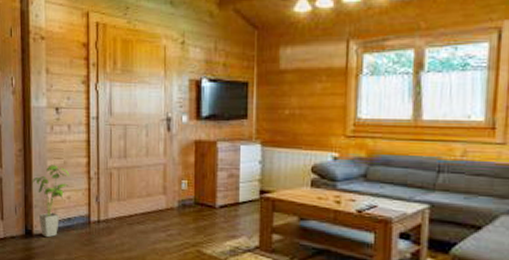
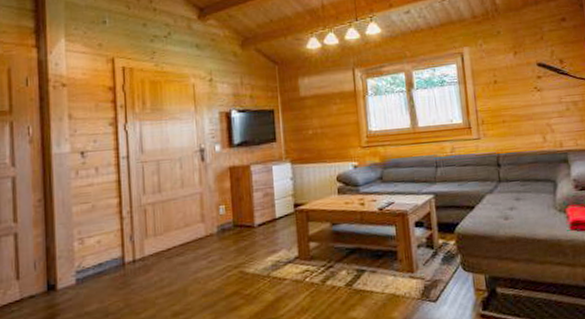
house plant: present [32,164,70,238] -> none [54,210,100,290]

